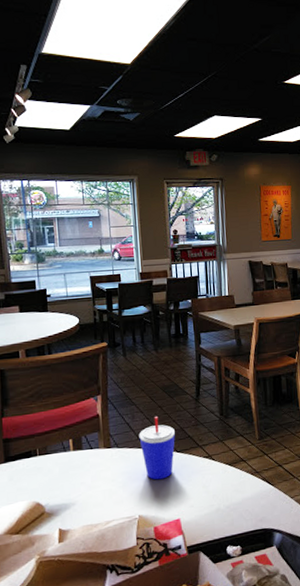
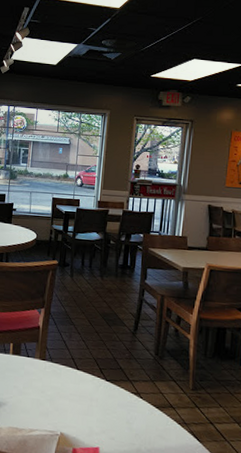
beverage cup: present [139,417,175,480] -> none [72,341,107,404]

